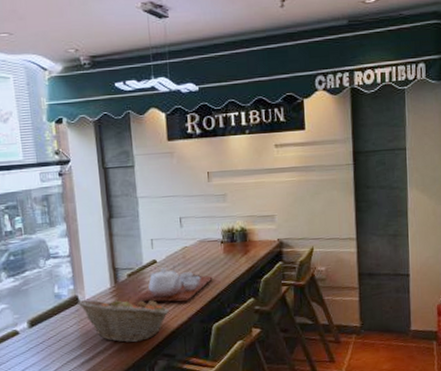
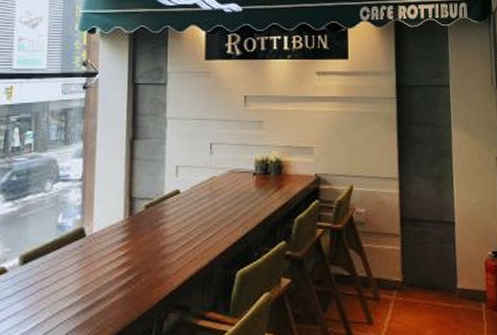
fruit basket: present [78,296,170,343] -> none [83,232,189,290]
tea set: present [135,265,213,303] -> none [151,198,241,243]

